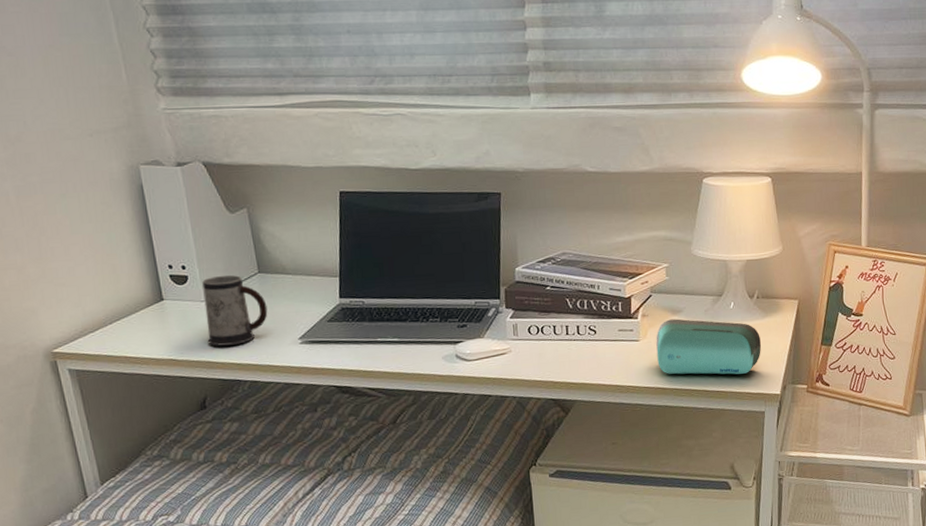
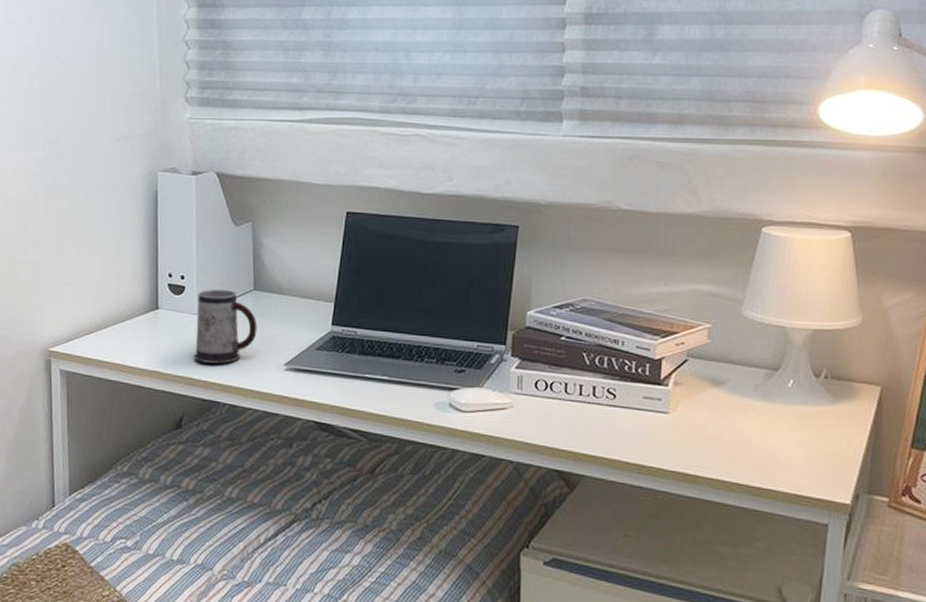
speaker: present [656,318,762,375] -> none [689,391,828,472]

